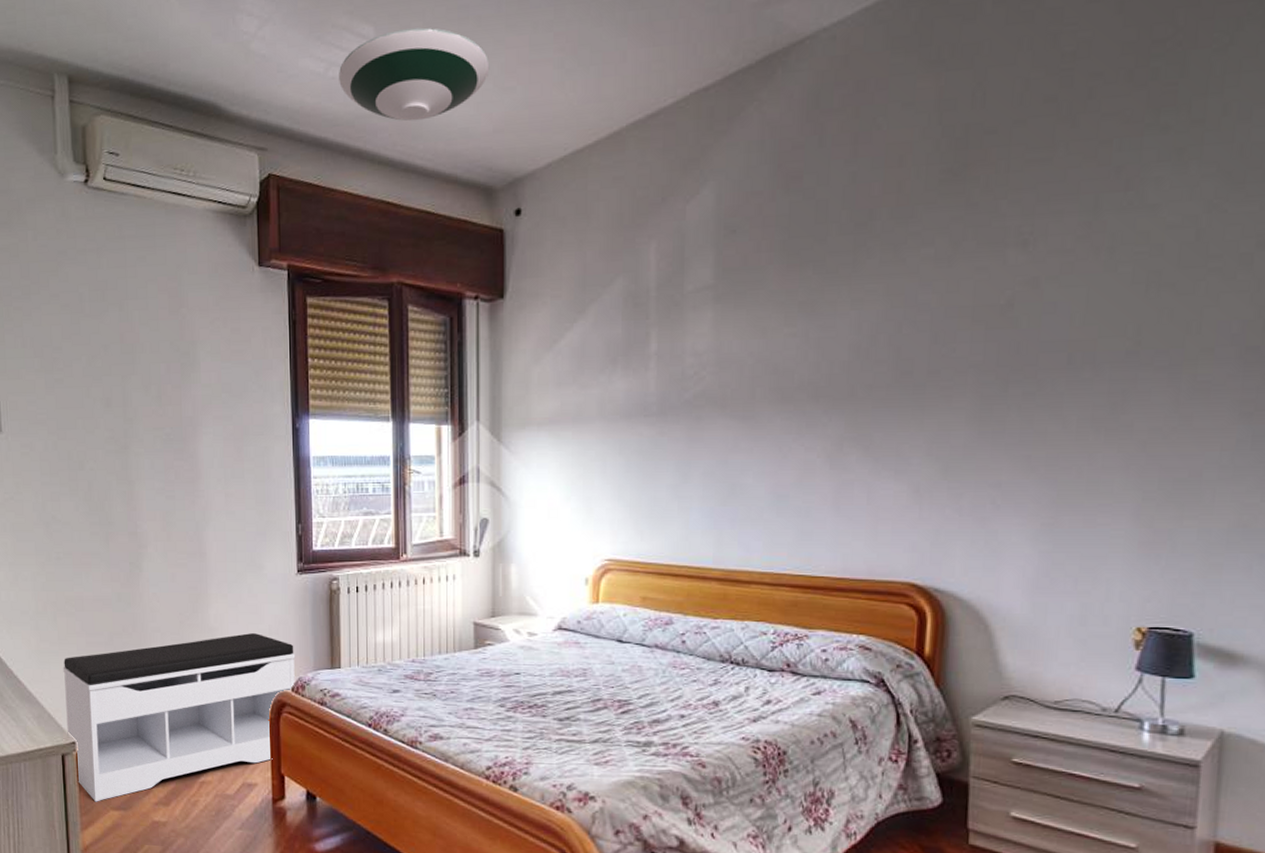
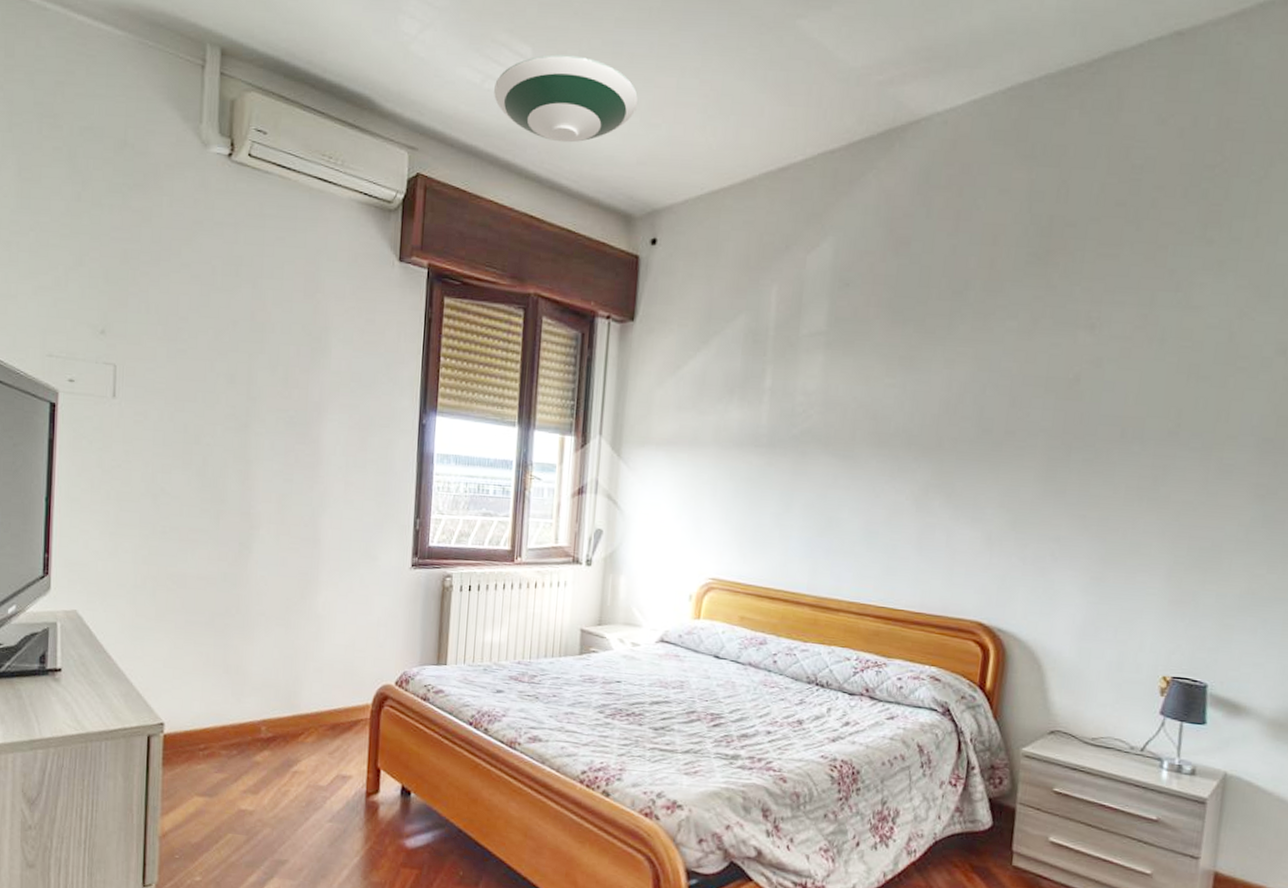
bench: present [63,633,296,802] -> none [156,623,403,787]

